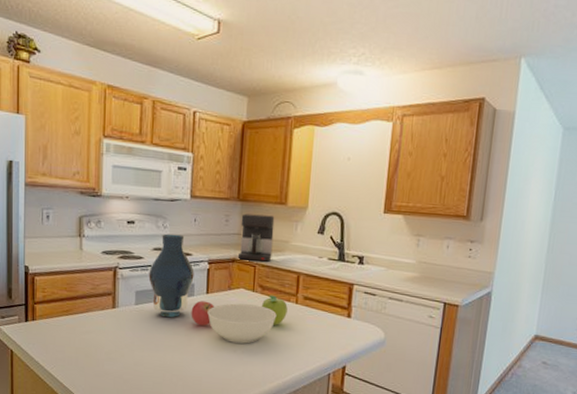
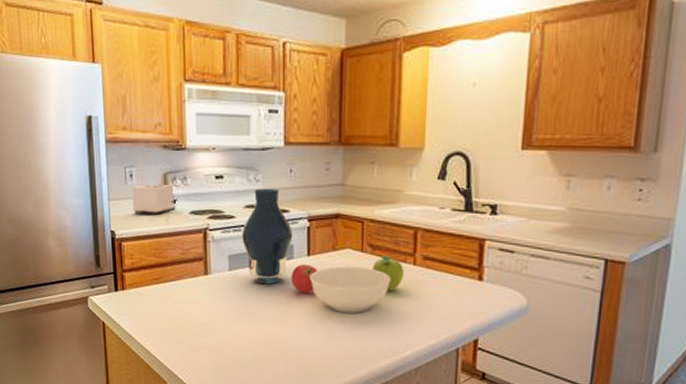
toaster: none [47,224,92,253] -> present [132,183,178,215]
coffee maker: present [237,213,275,262] -> none [341,160,384,216]

